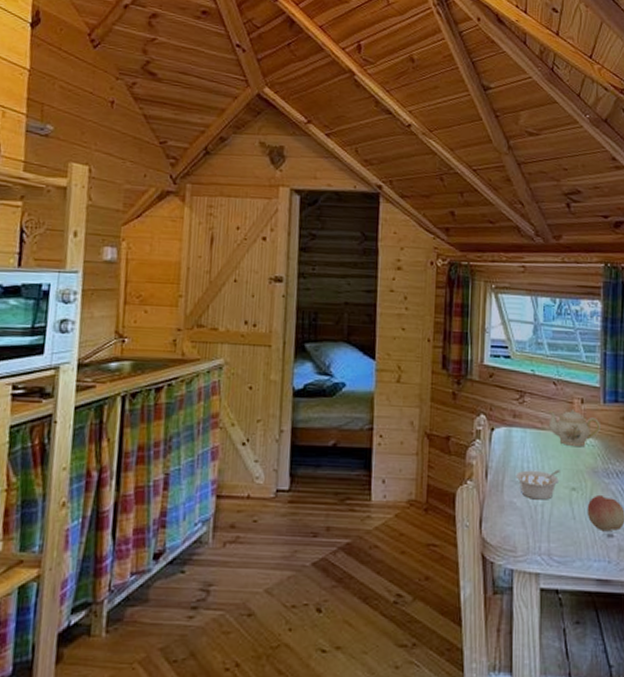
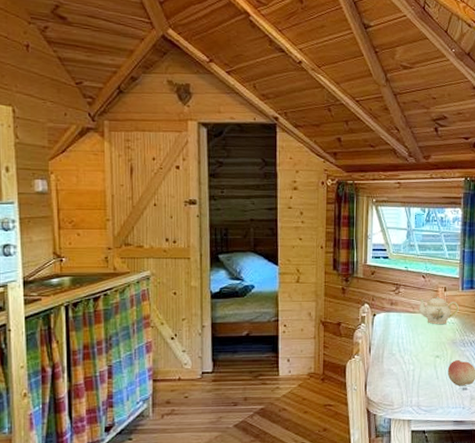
legume: present [515,469,560,500] -> none [393,343,427,366]

